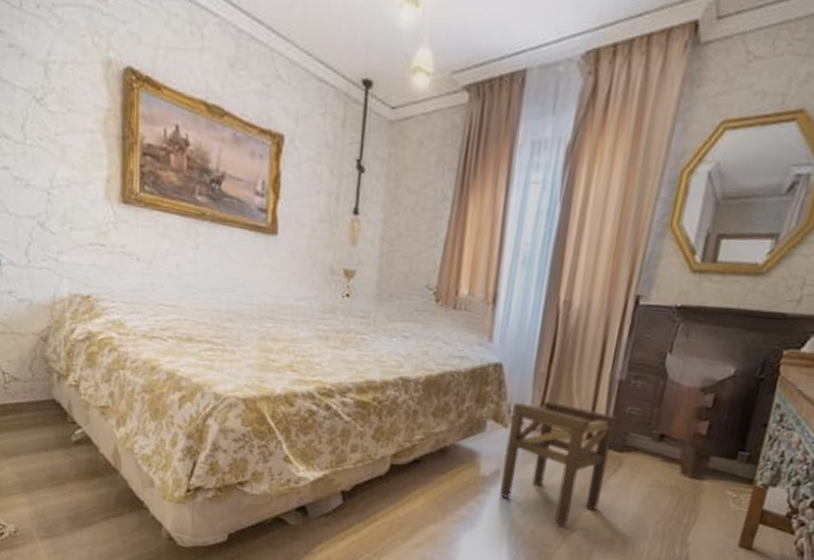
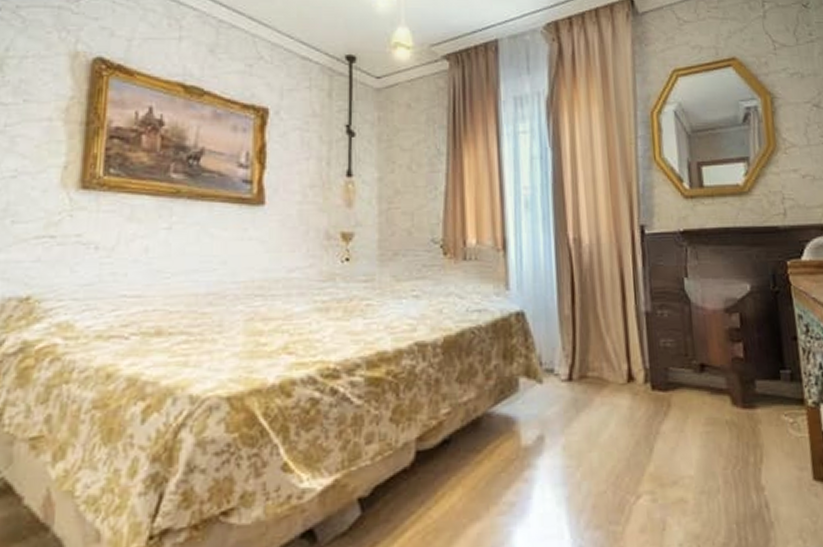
stool: present [500,401,617,525] -> none [544,345,660,492]

